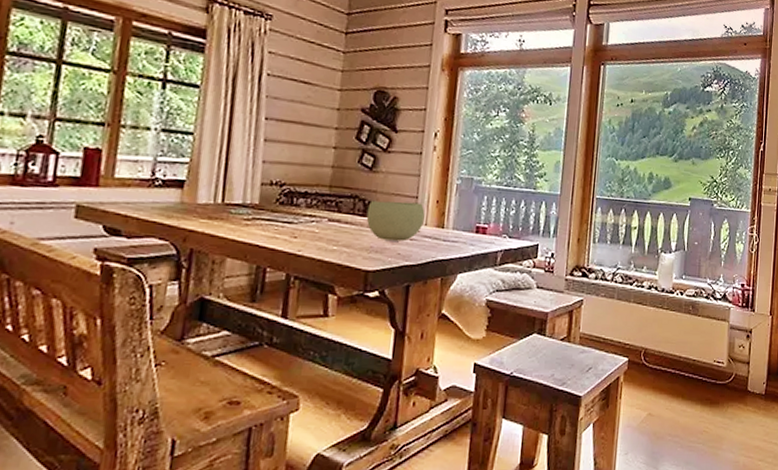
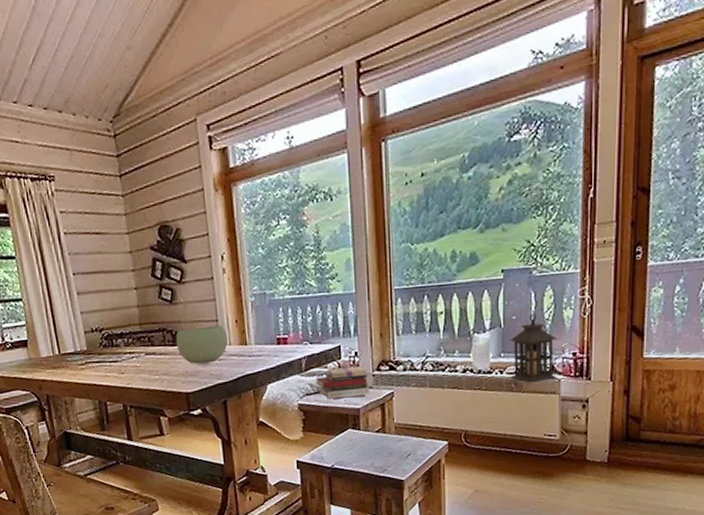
books: none [509,266,561,301] -> present [316,366,370,400]
lantern: none [690,242,730,307] -> present [510,314,557,382]

